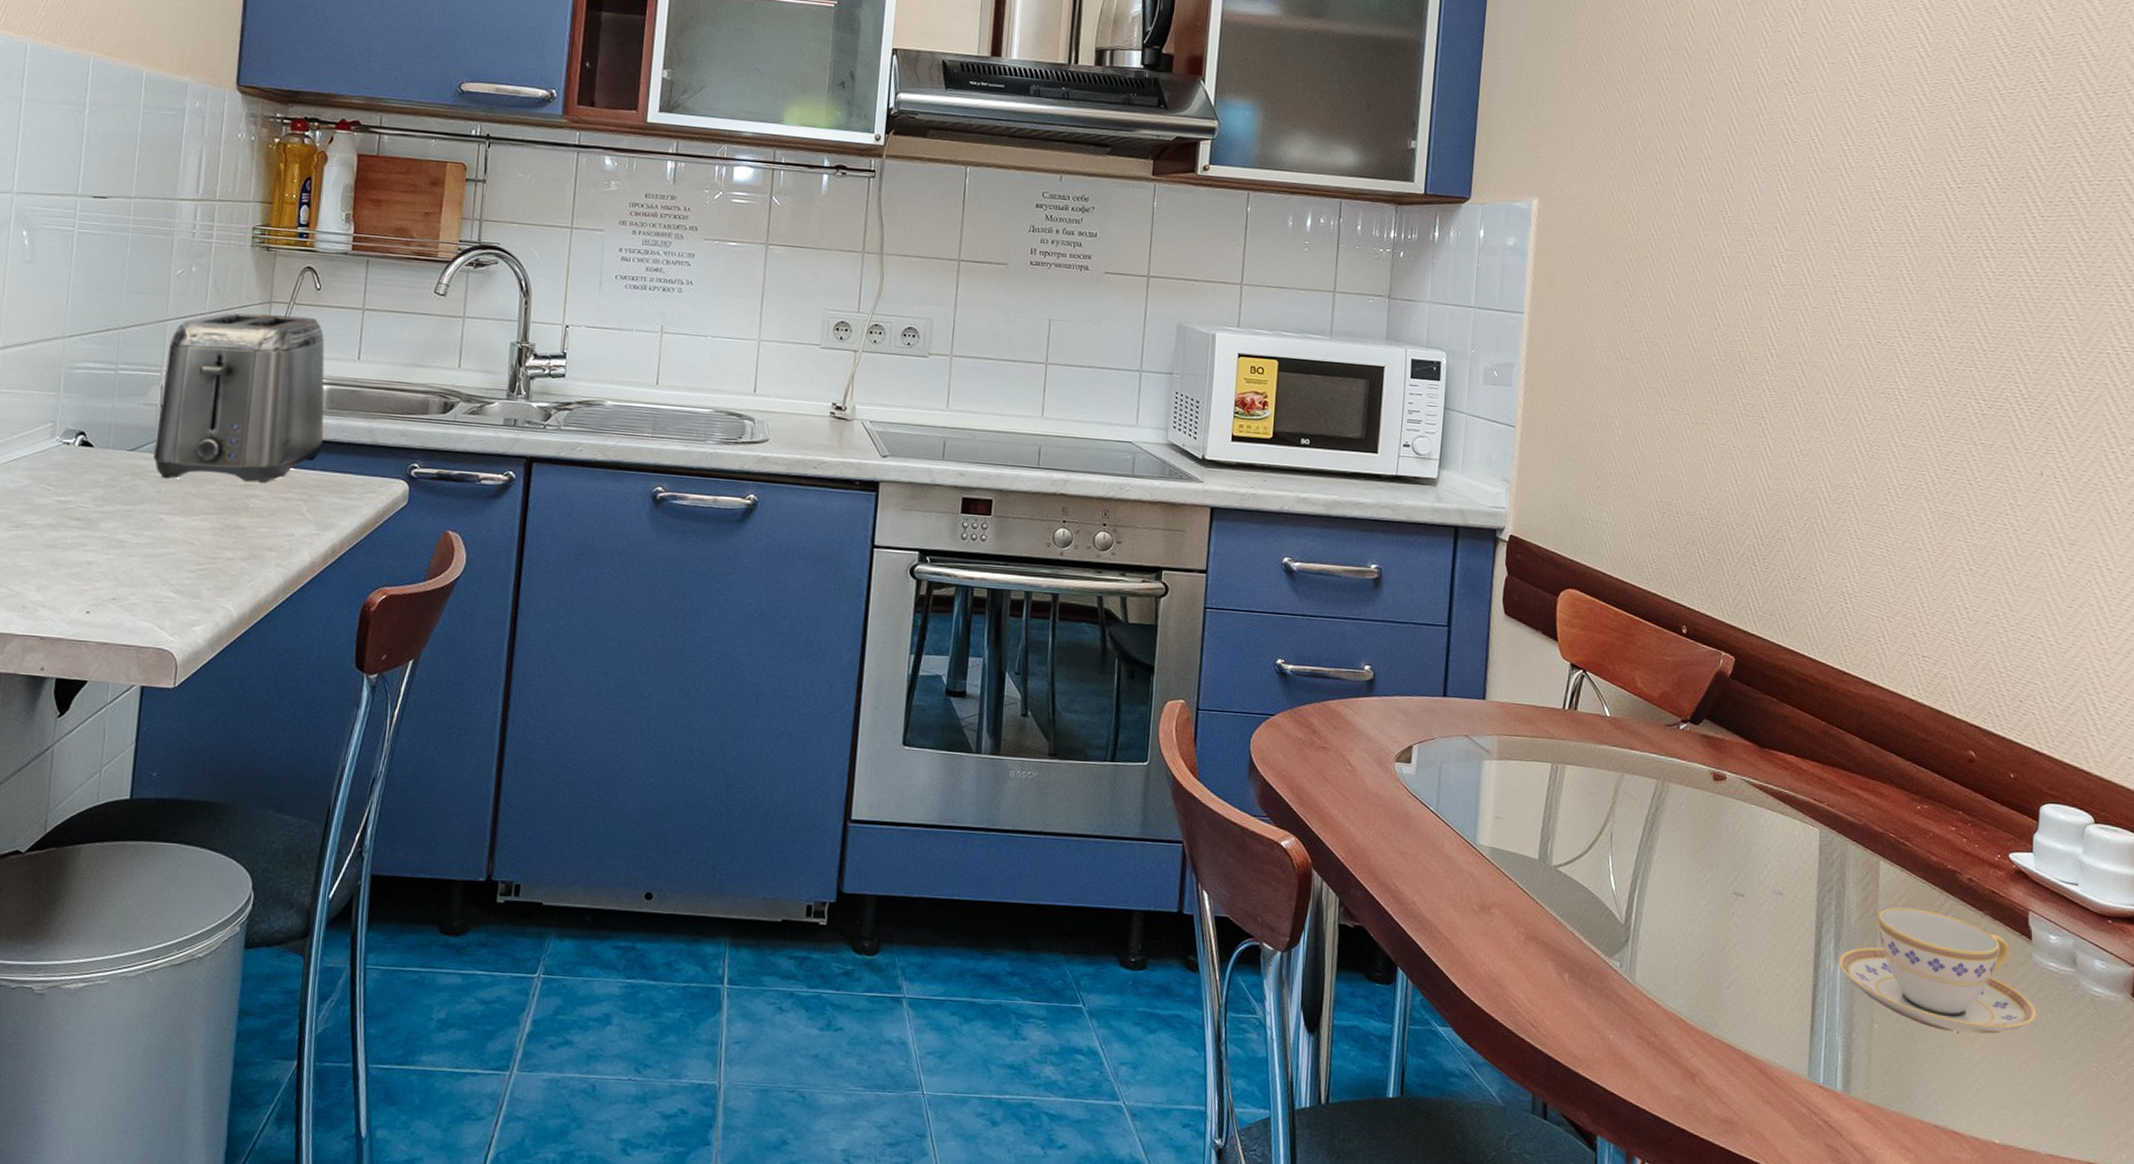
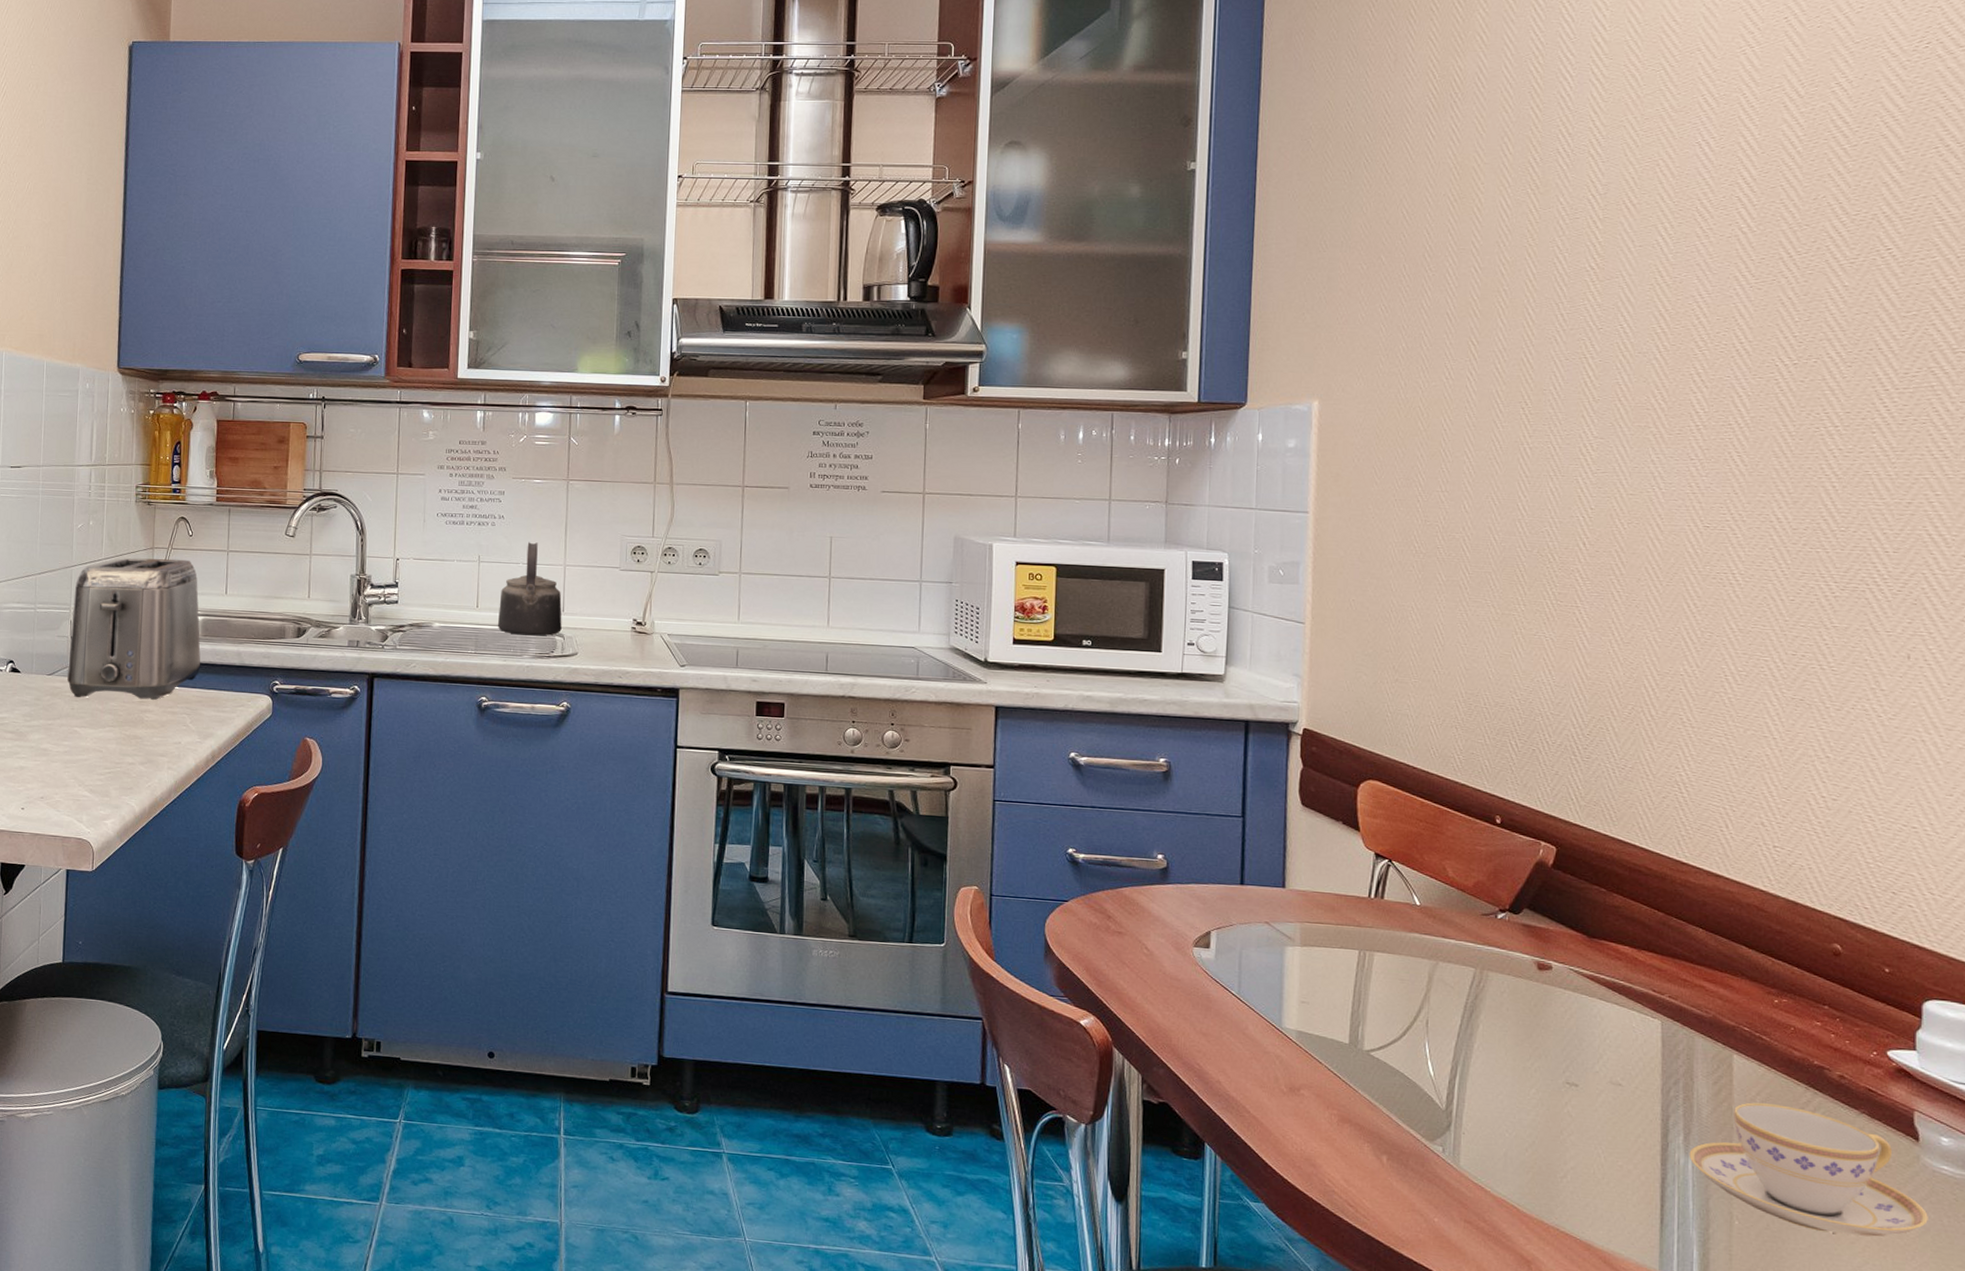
kettle: none [679,312,754,419] -> present [497,542,562,636]

